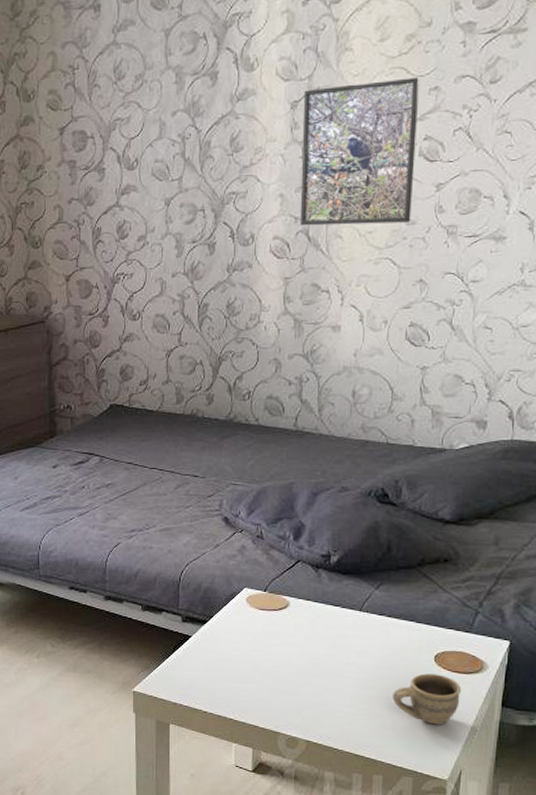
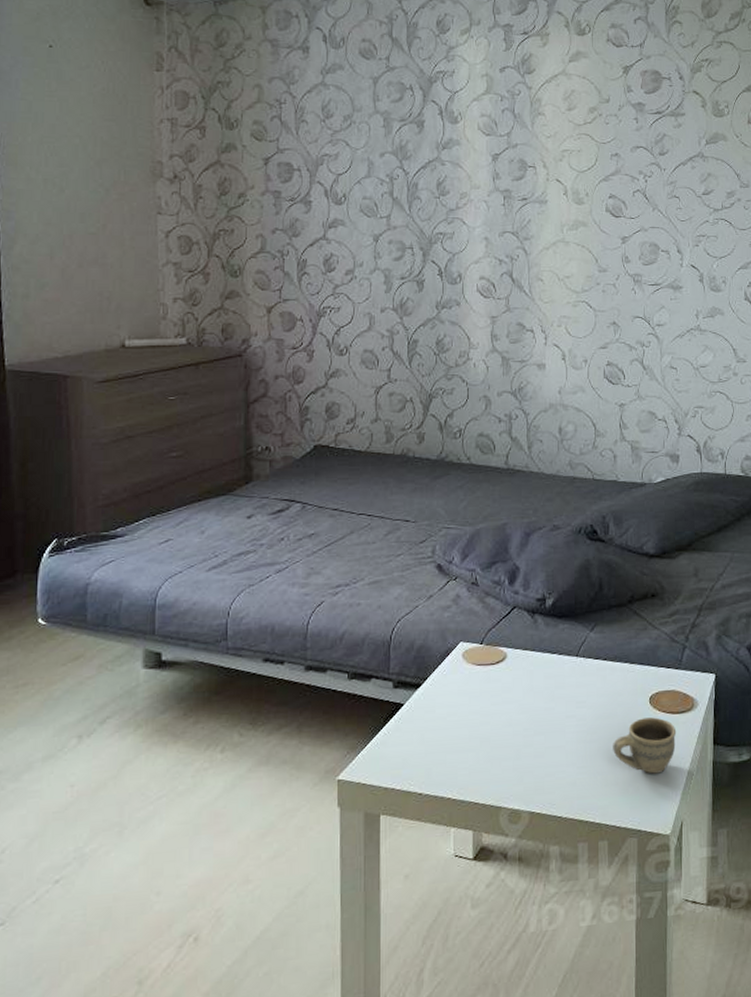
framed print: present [299,77,420,226] -> none [503,143,603,270]

